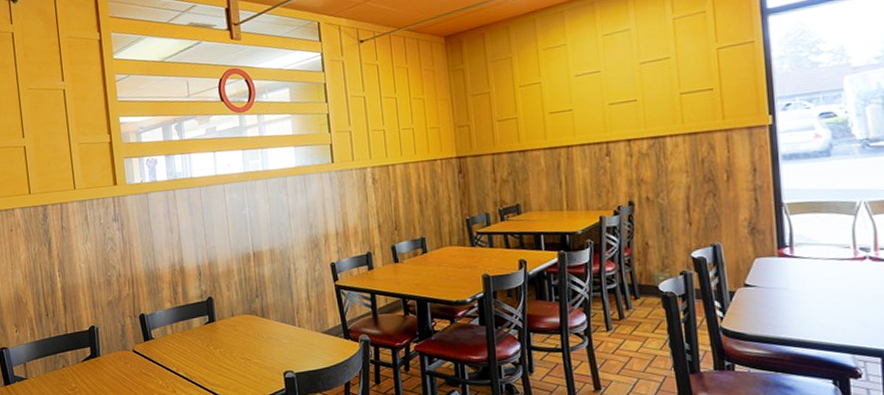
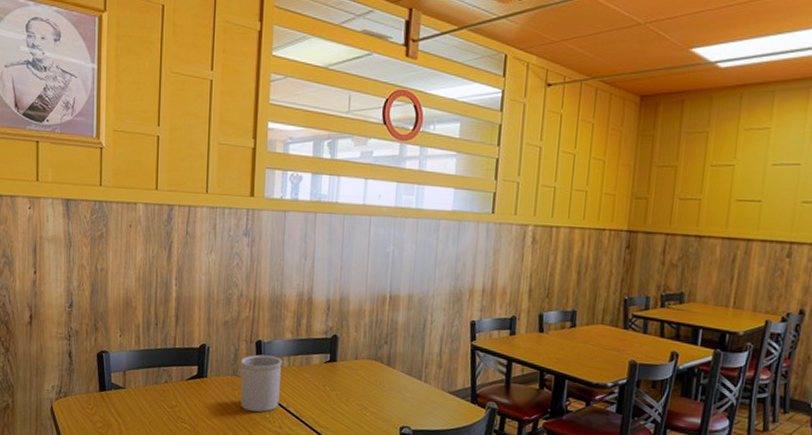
utensil holder: none [128,326,169,381] -> present [240,354,283,412]

